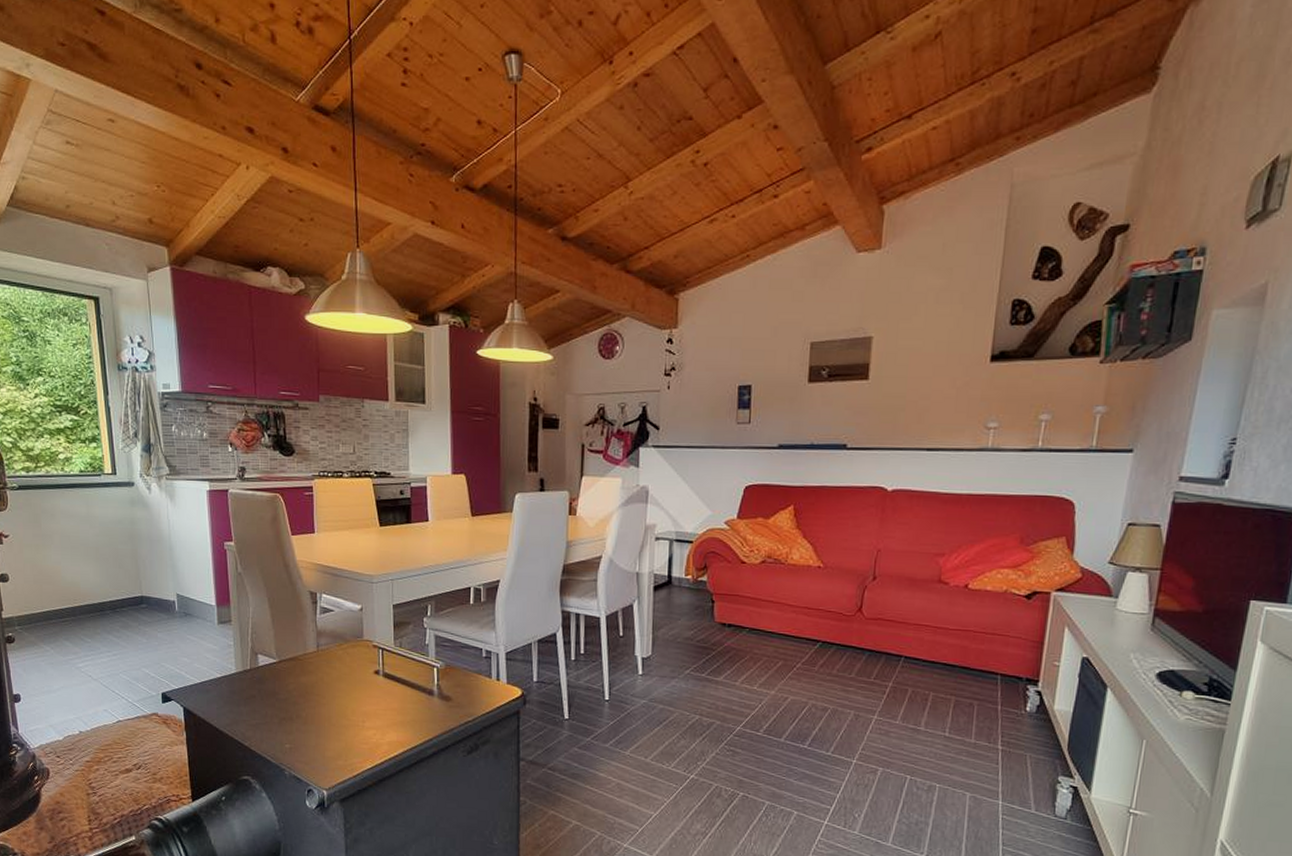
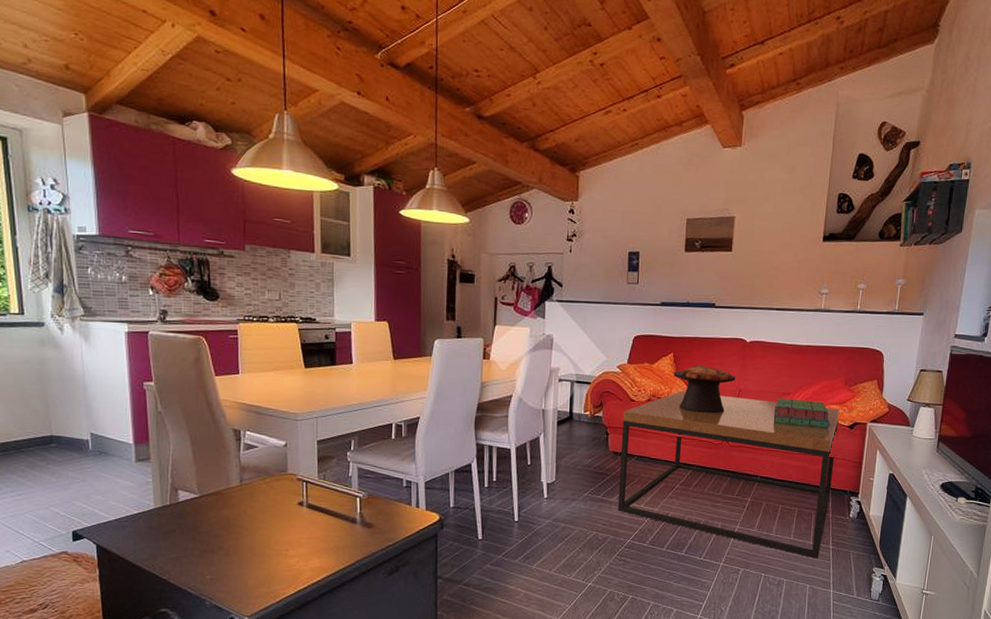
coffee table: none [725,551,1012,761] -> present [617,391,839,559]
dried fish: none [794,520,874,579] -> present [673,365,736,414]
stack of books: none [922,560,1000,599] -> present [773,398,830,429]

